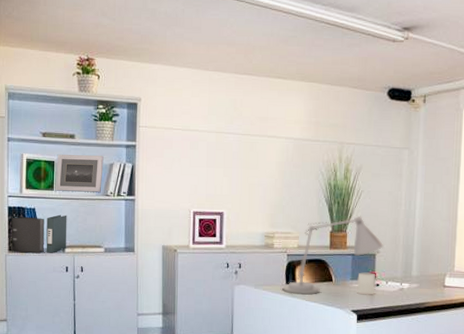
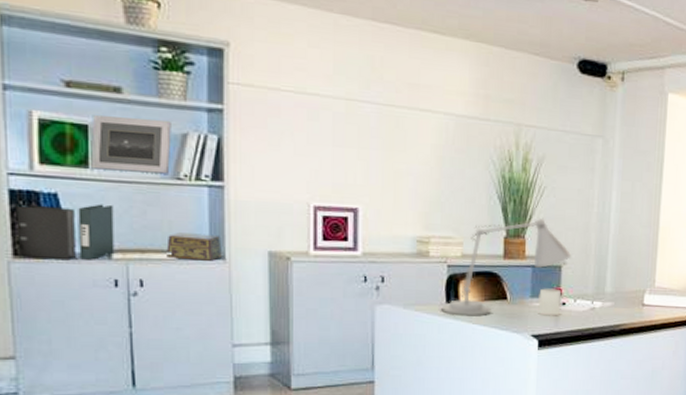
decorative box: none [98,233,133,253] -> present [166,232,222,261]

